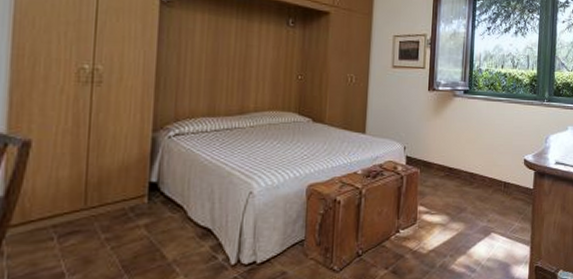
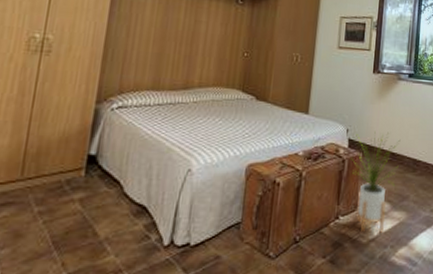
house plant: none [409,147,457,244] -> present [351,131,401,233]

